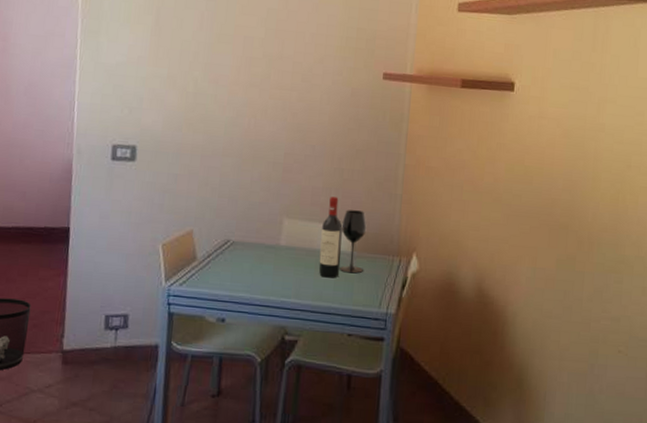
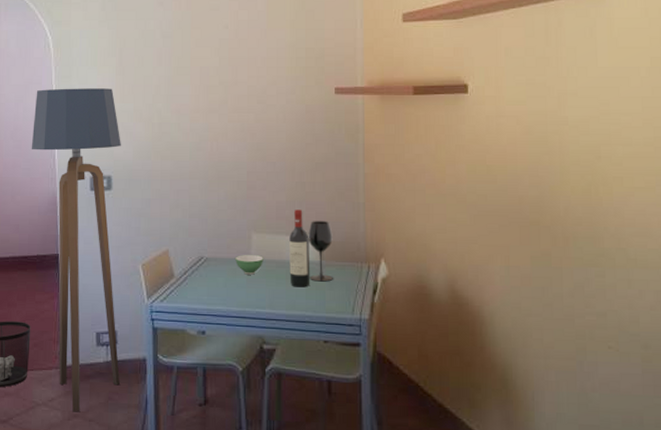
floor lamp: none [46,43,151,401] -> present [31,88,121,412]
bowl: none [262,240,295,262] -> present [234,254,265,275]

